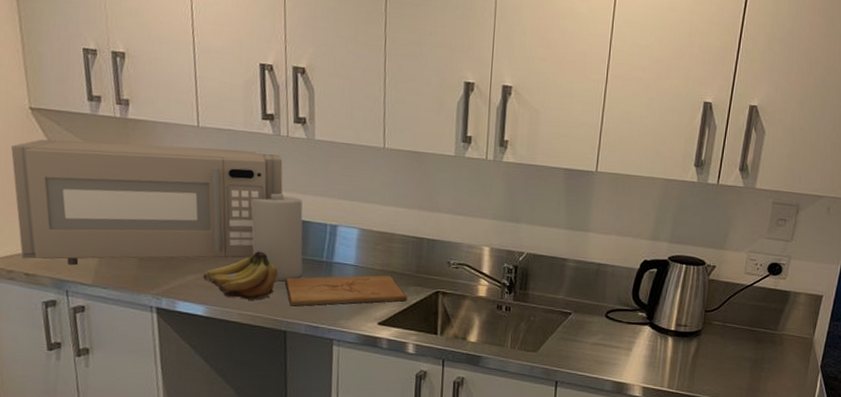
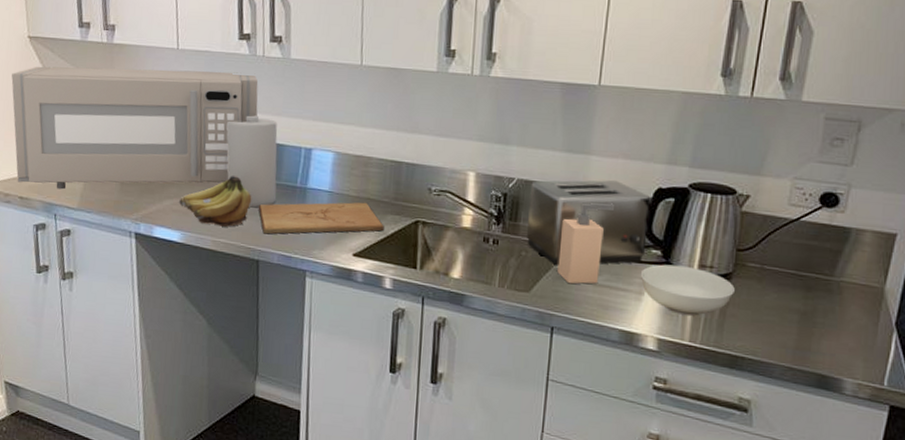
toaster: none [534,254,638,329] -> present [526,180,651,266]
soap dispenser: none [561,273,609,344] -> present [557,202,615,284]
bowl: none [629,324,703,367] -> present [640,264,735,316]

